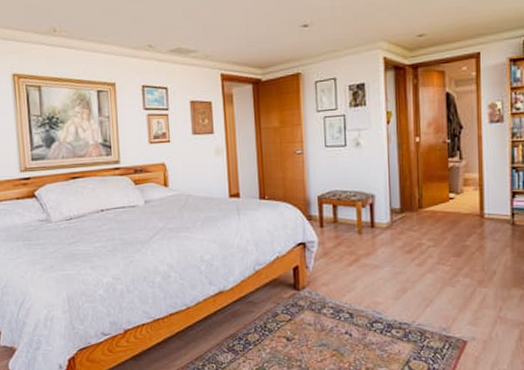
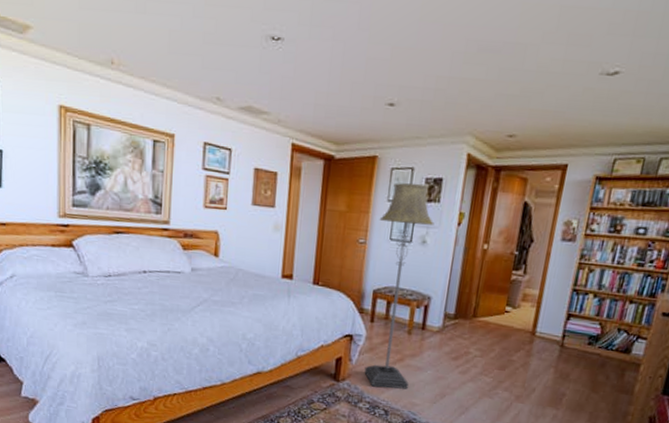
floor lamp: none [312,91,368,291] -> present [364,182,435,389]

